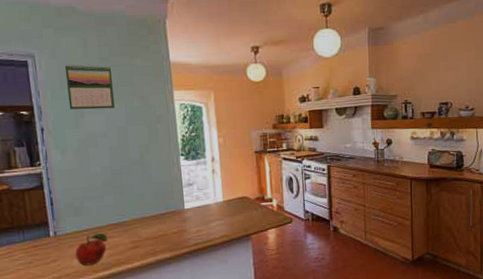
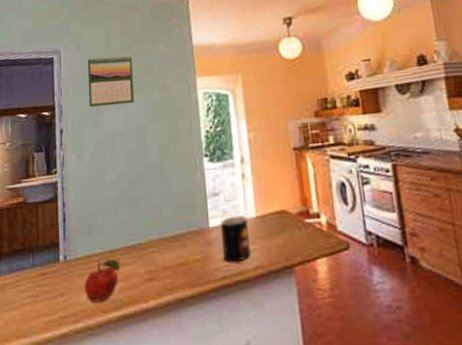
mug: none [194,200,219,234] -> present [221,215,252,263]

